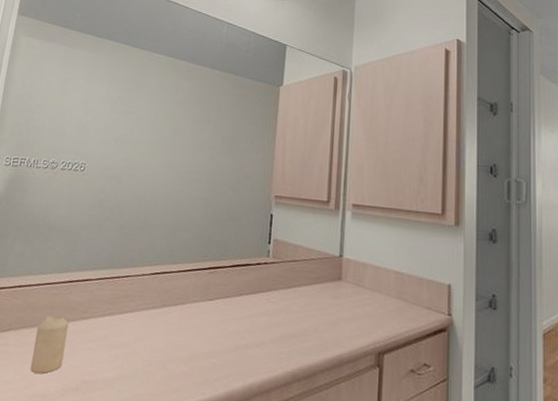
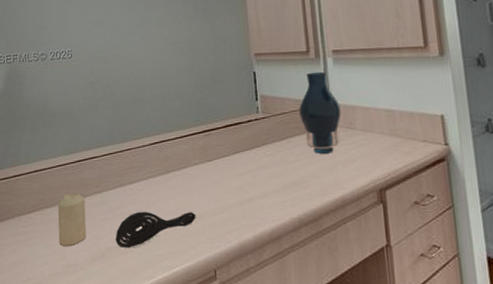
hairbrush: none [93,344,186,385] -> present [115,211,196,249]
vase: none [310,223,352,309] -> present [299,71,341,154]

